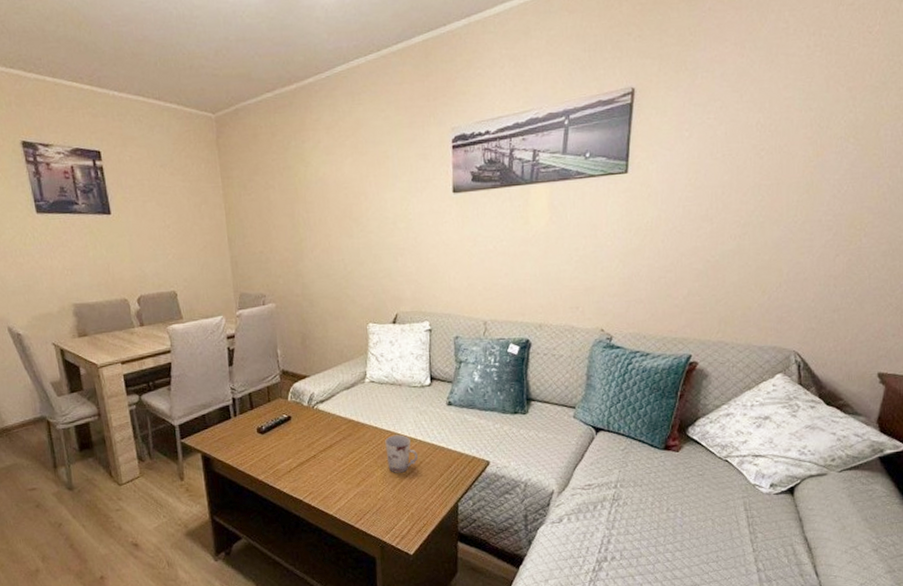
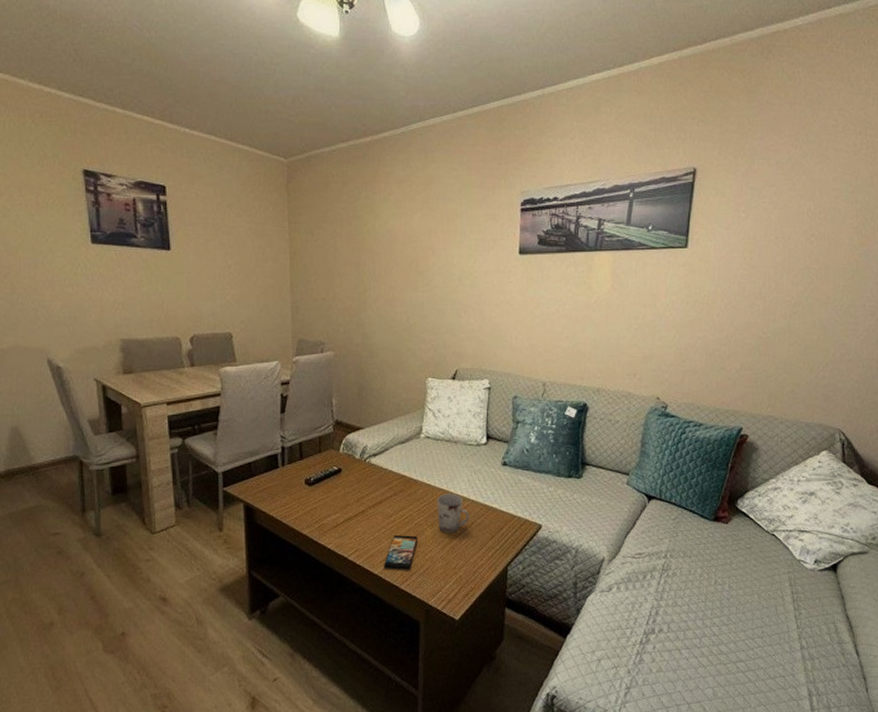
smartphone: none [338,476,369,510] -> present [384,535,418,570]

